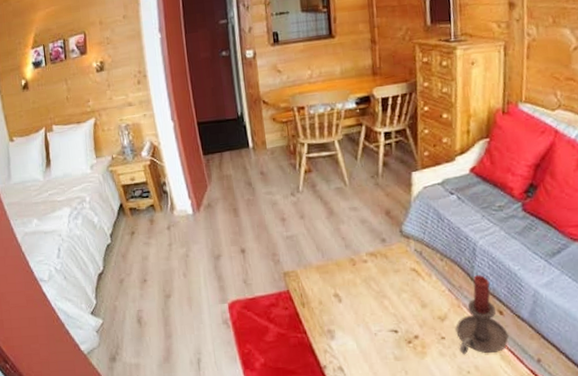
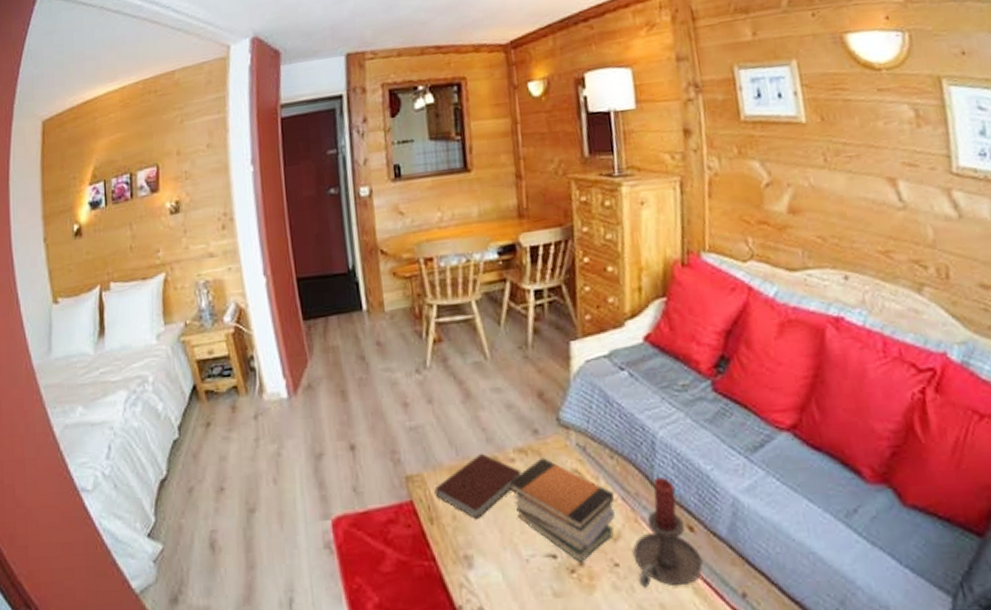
notebook: none [305,256,372,305] -> present [434,453,522,520]
book stack: none [362,259,443,336] -> present [508,457,615,562]

